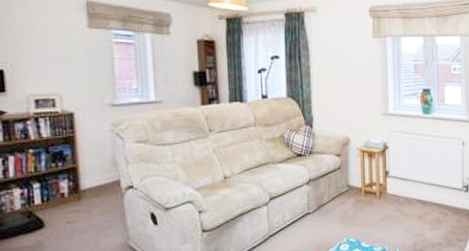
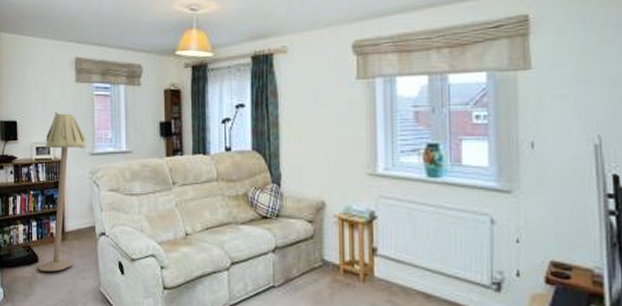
floor lamp: none [43,60,105,237] -> present [37,112,87,272]

